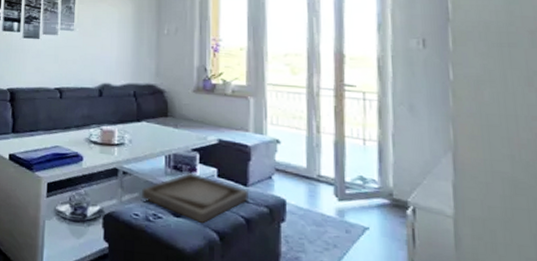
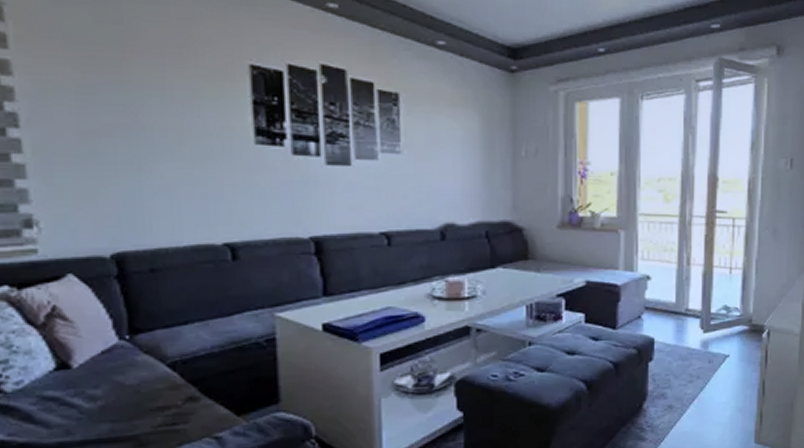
tray: present [142,172,248,224] -> none [500,321,617,375]

